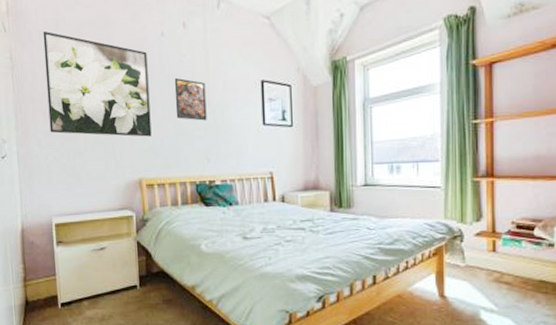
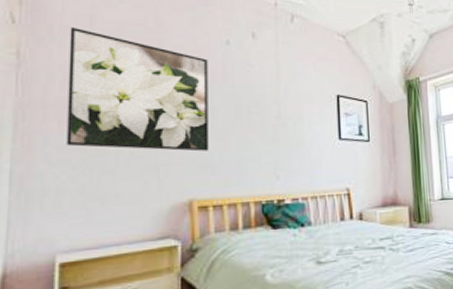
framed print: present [174,77,207,121] -> none [239,88,277,134]

